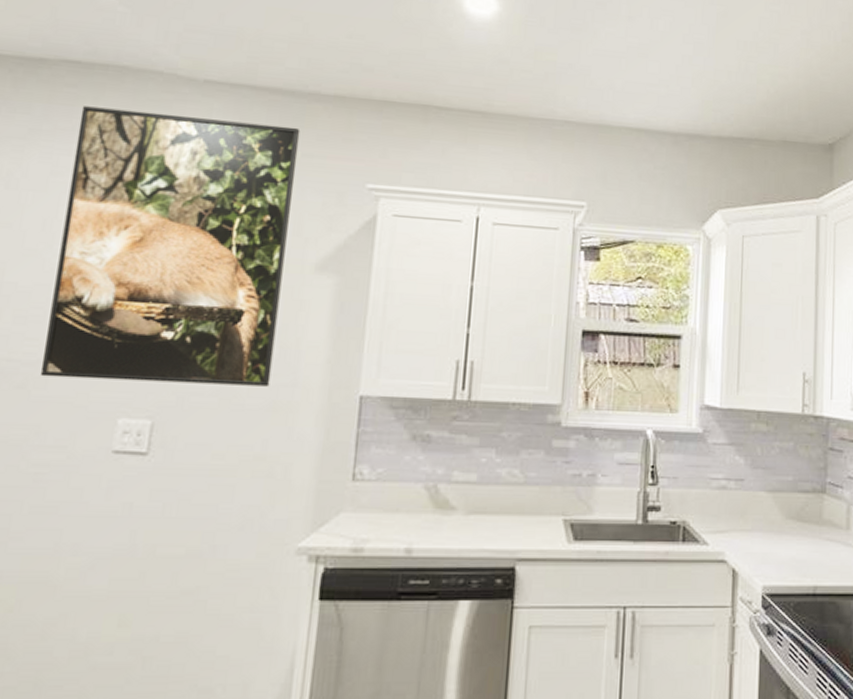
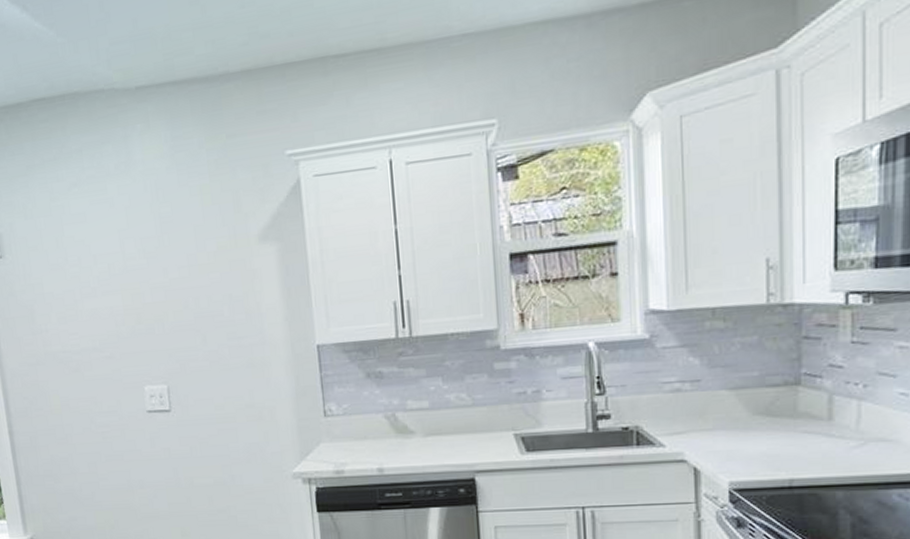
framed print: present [39,106,300,387] -> none [56,111,245,361]

